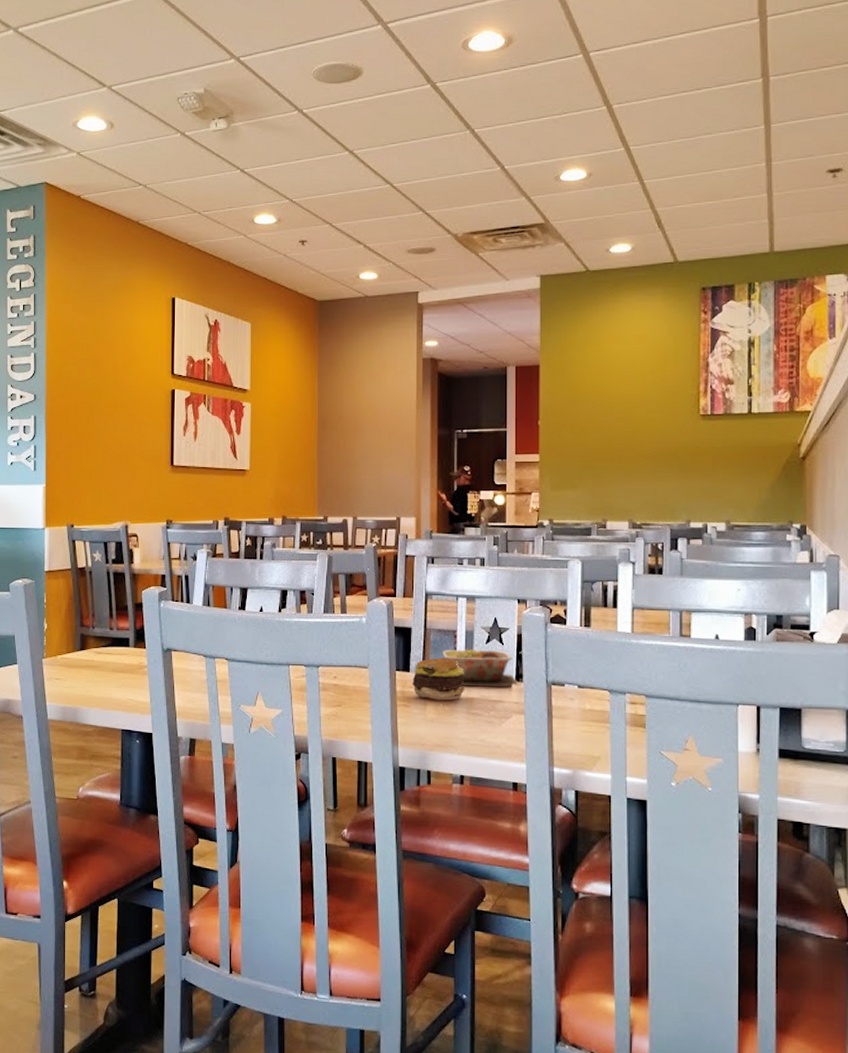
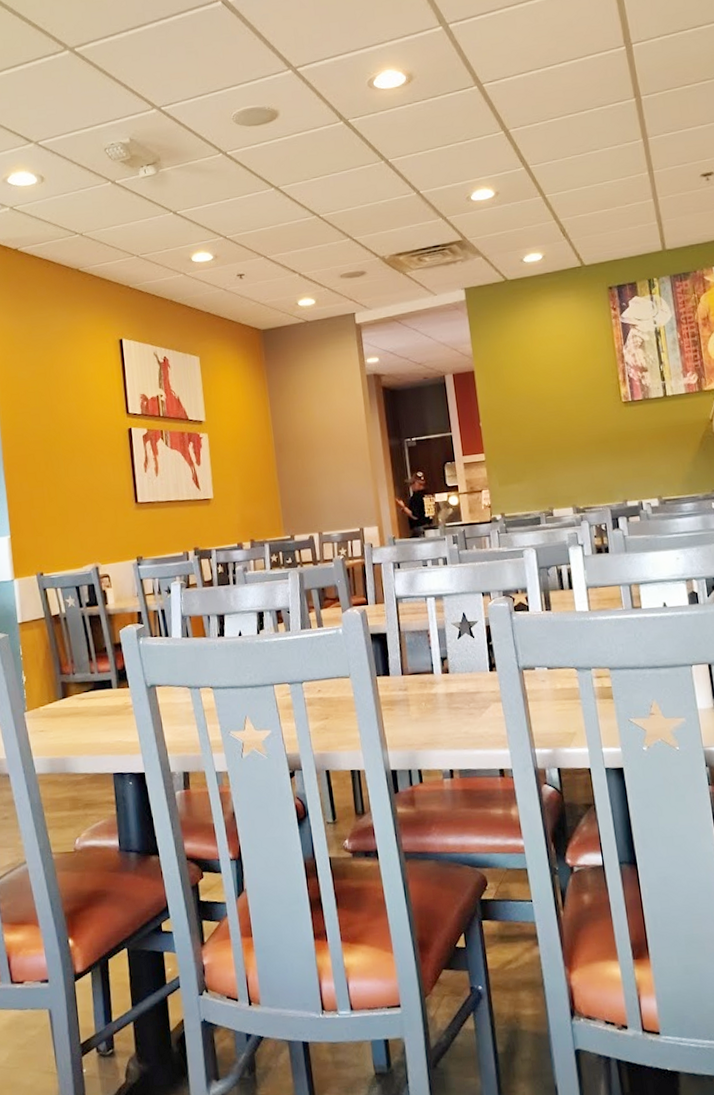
burger: present [412,657,465,701] -> none [393,657,444,700]
takeout container: present [442,648,519,686] -> none [418,643,493,681]

